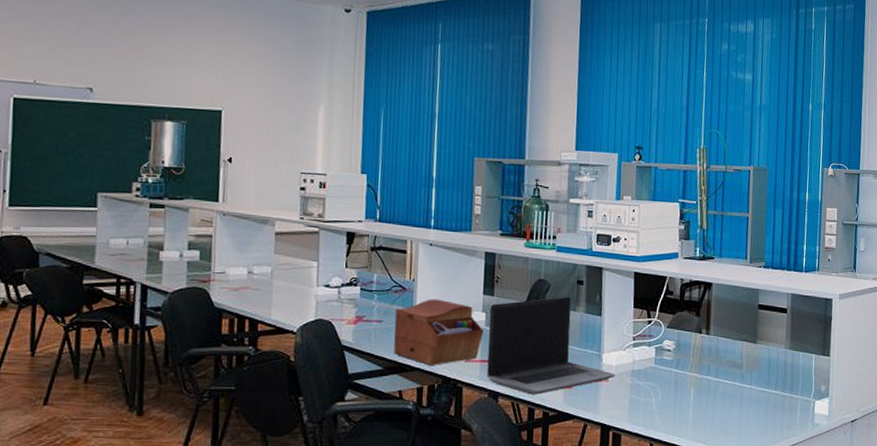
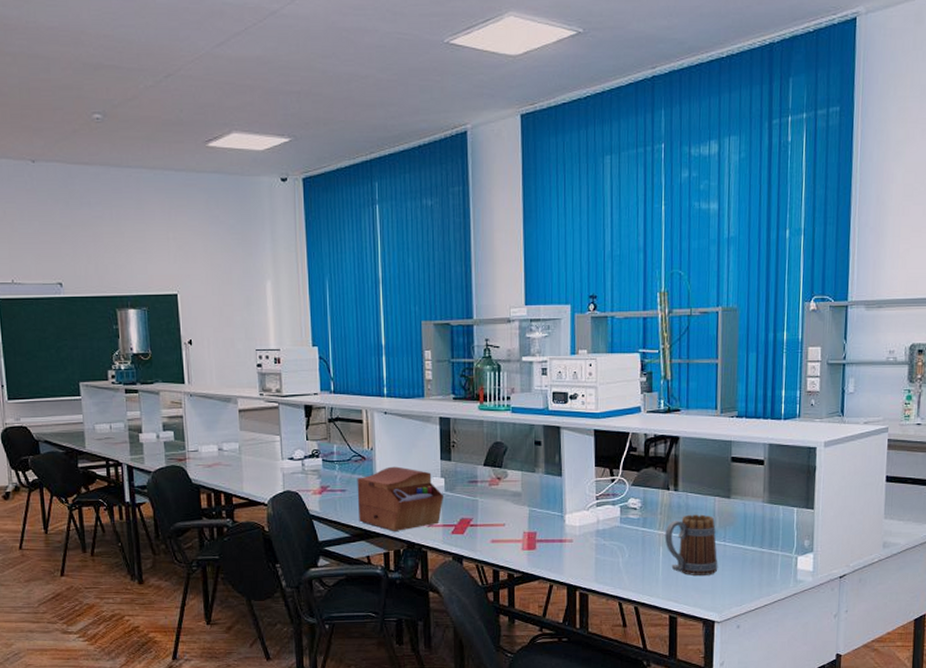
laptop computer: present [486,296,616,395] -> none [448,457,580,557]
mug: none [696,358,744,417] -> present [664,514,718,575]

